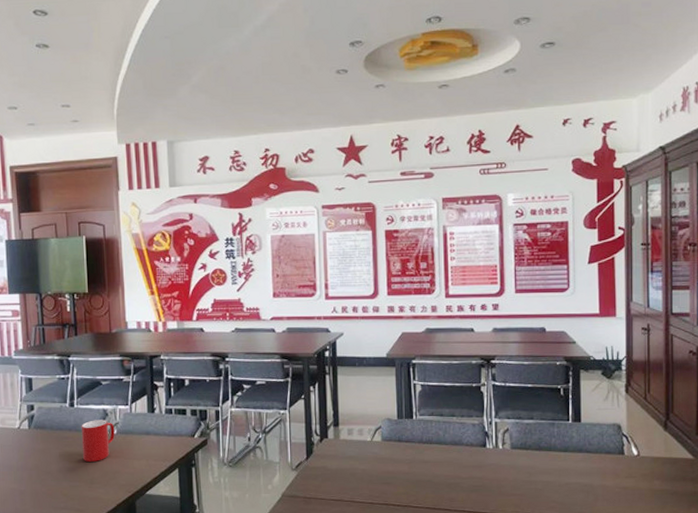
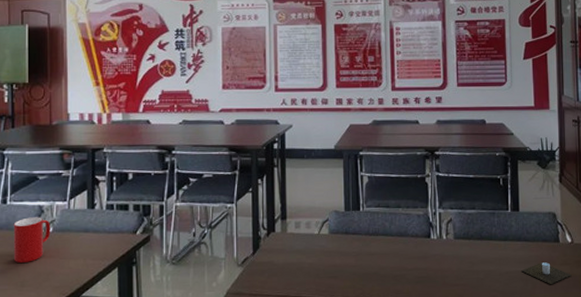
cup: none [582,475,637,497] -> present [521,262,572,284]

